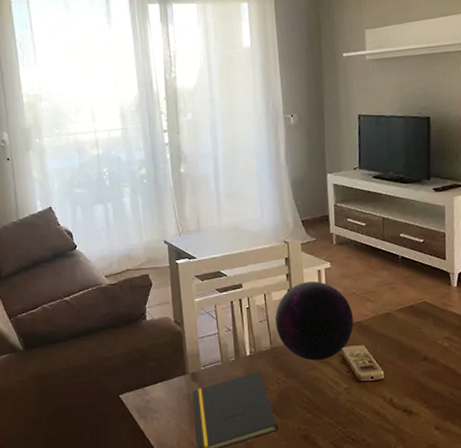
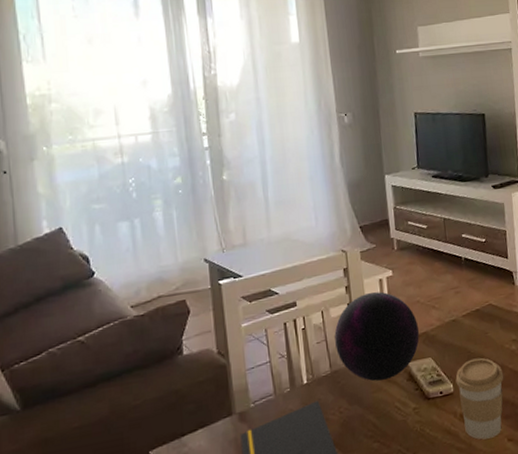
coffee cup: none [386,350,435,425] -> present [455,357,504,440]

